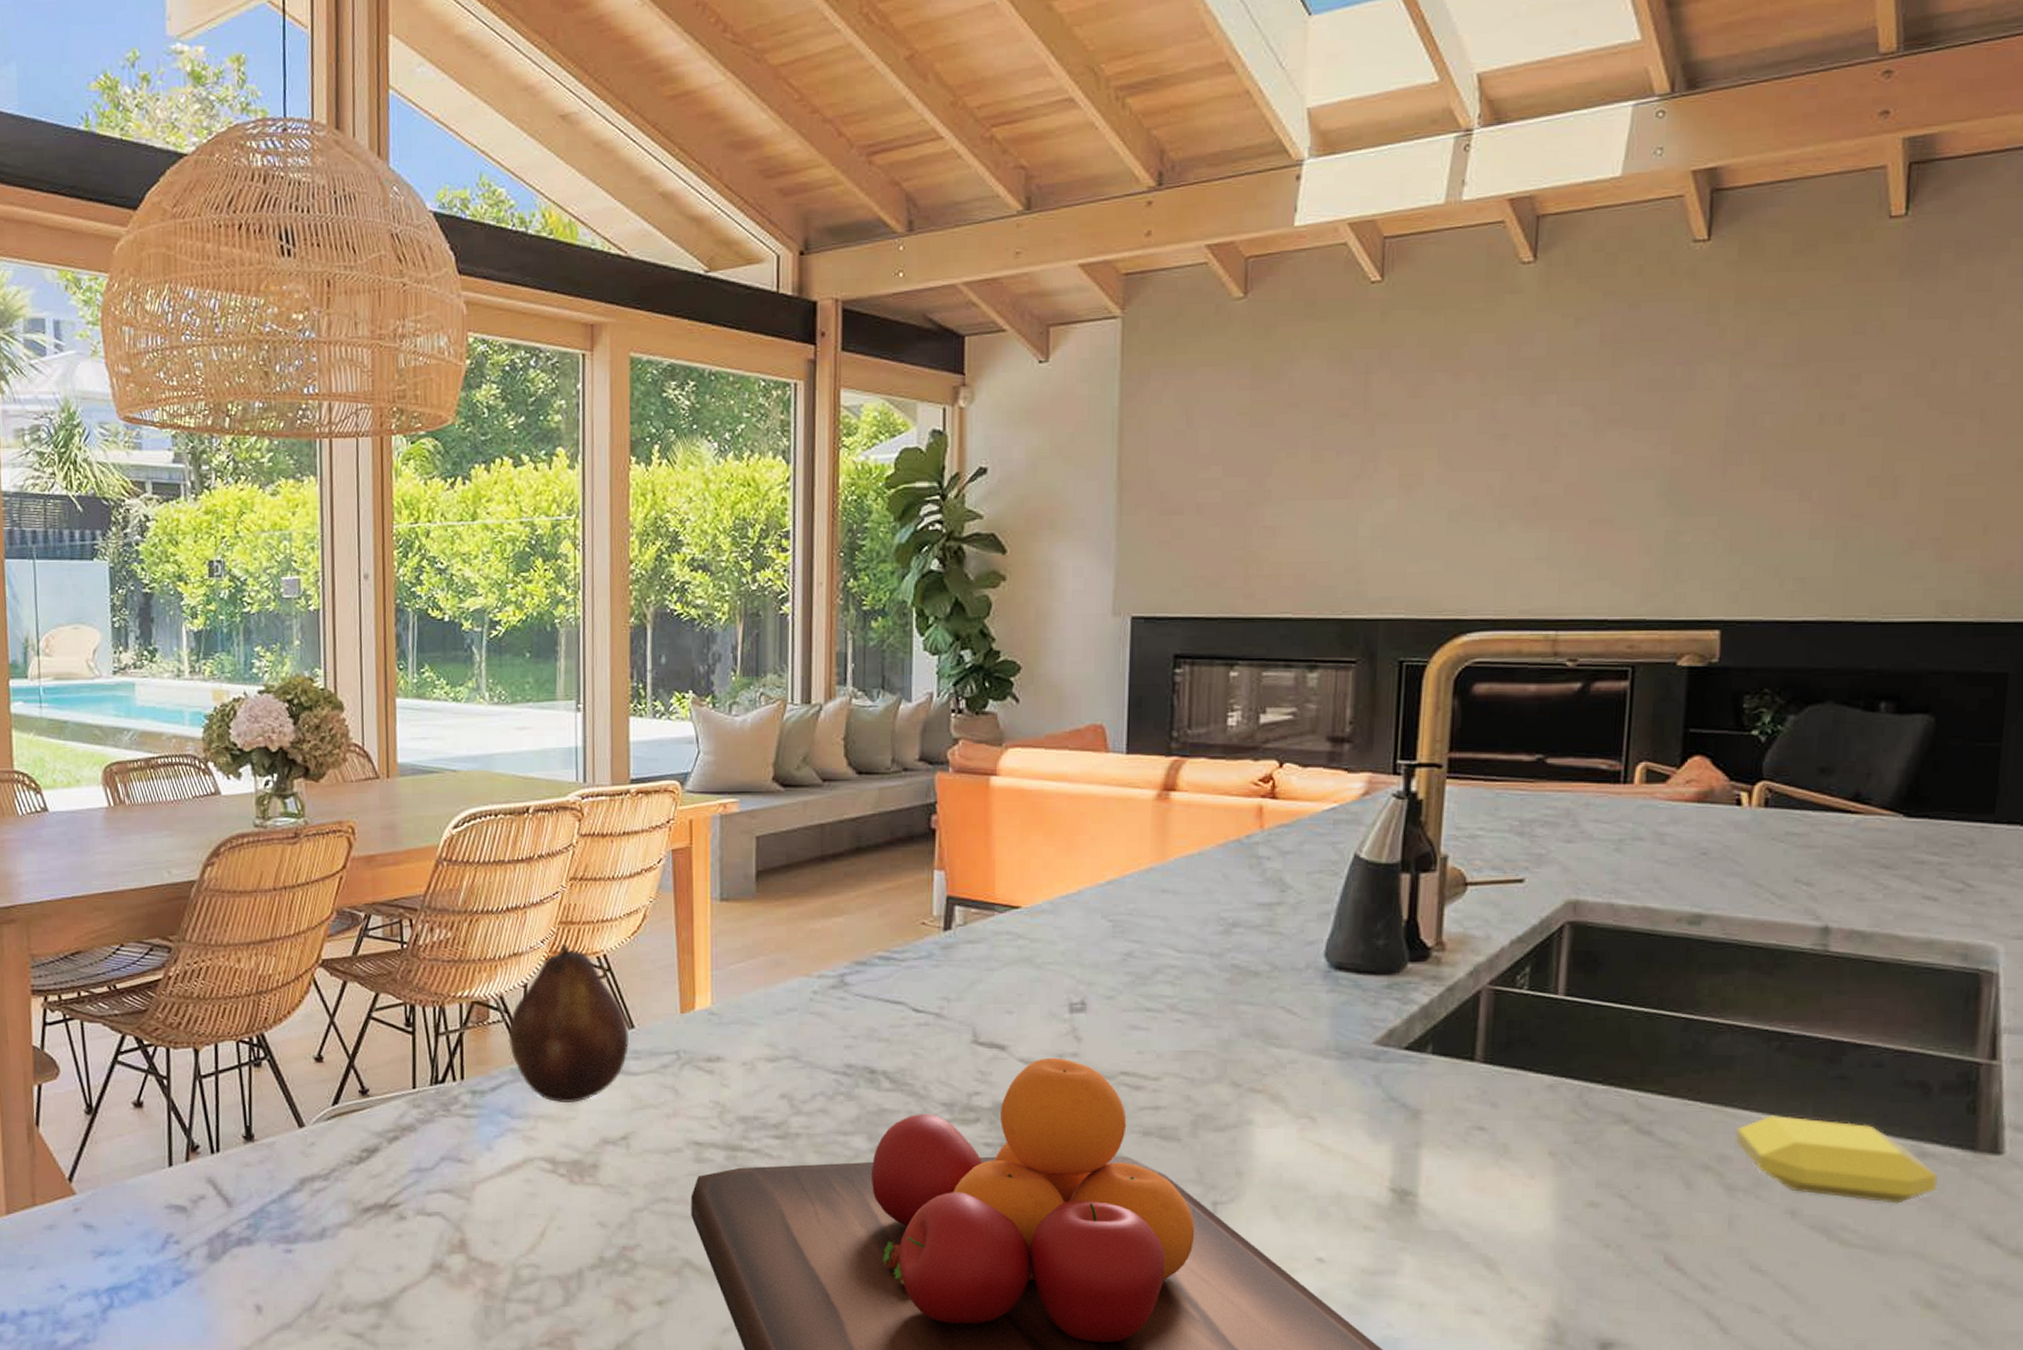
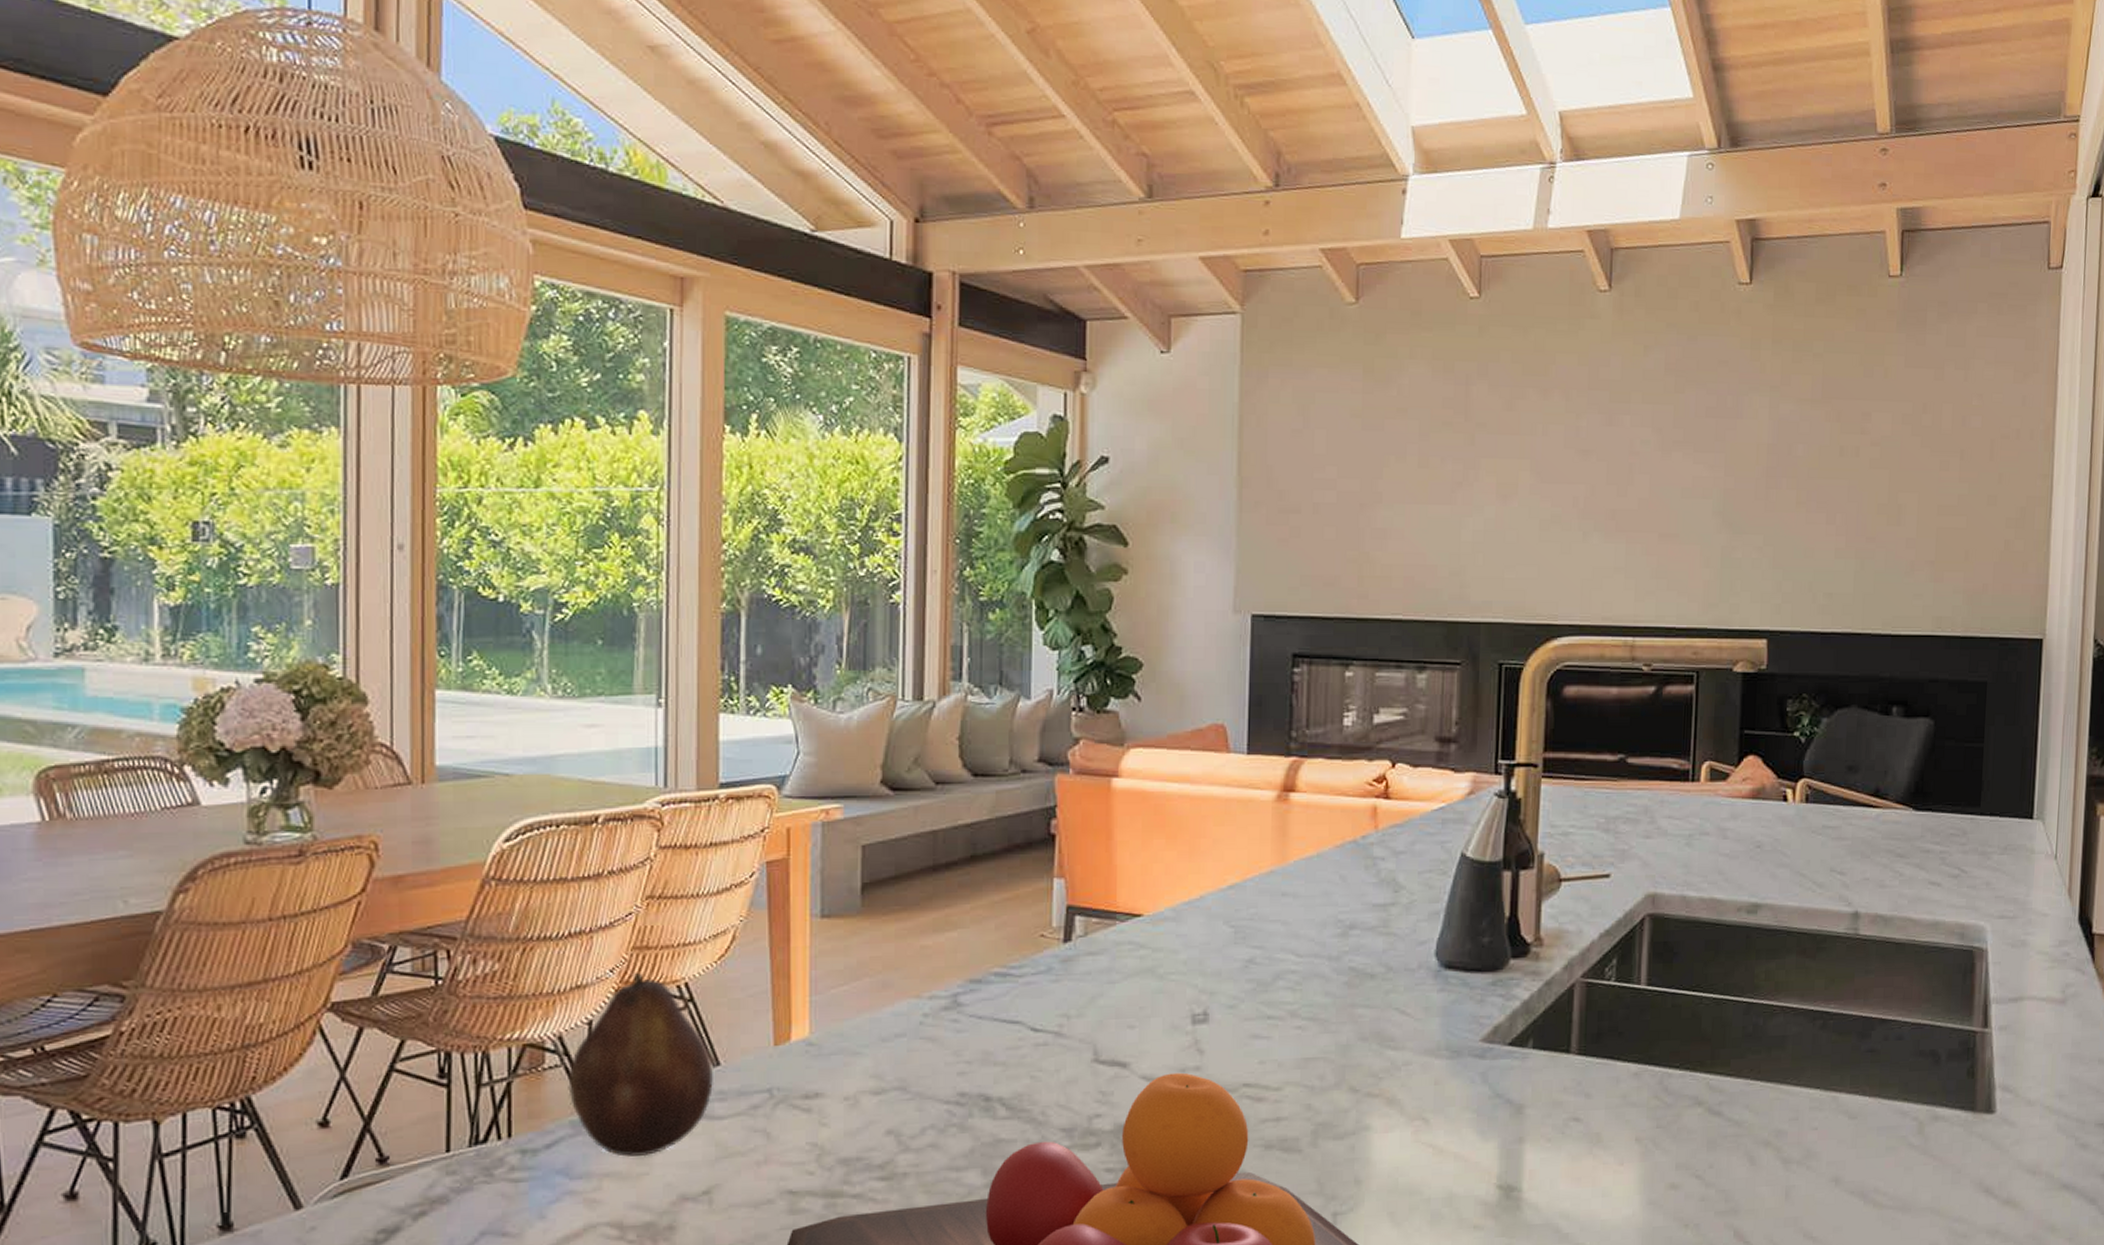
soap bar: present [1734,1115,1938,1204] -> none [1789,1090,1947,1165]

